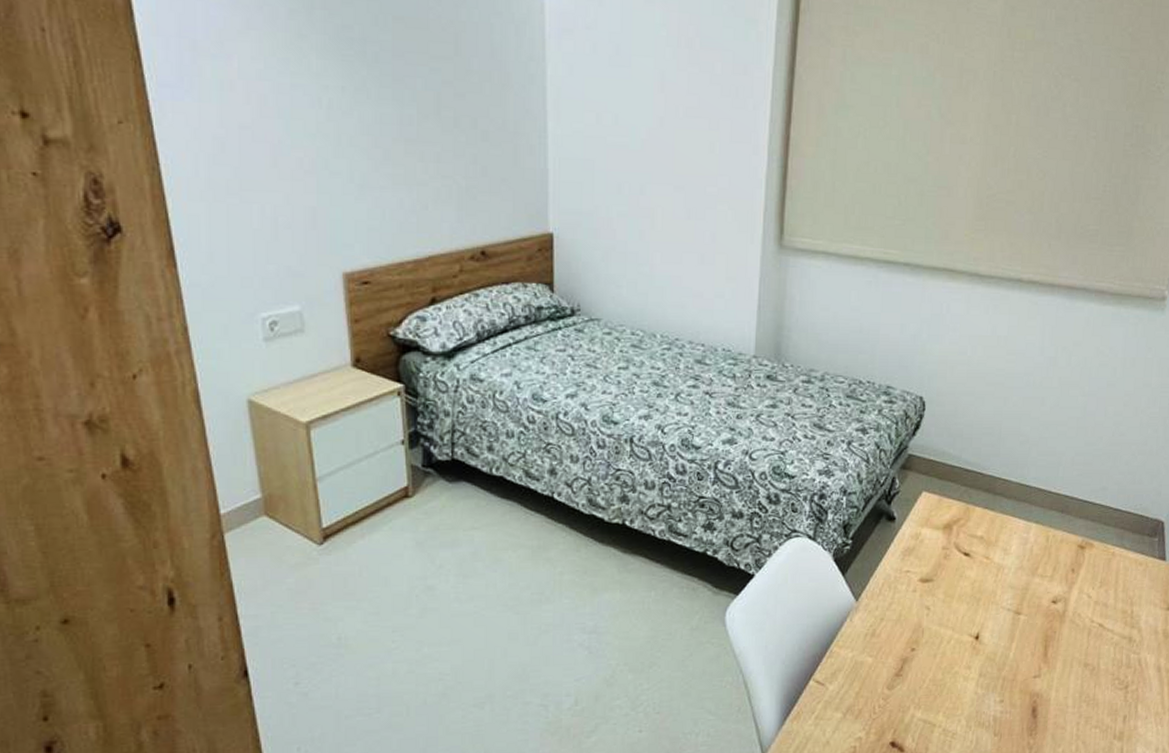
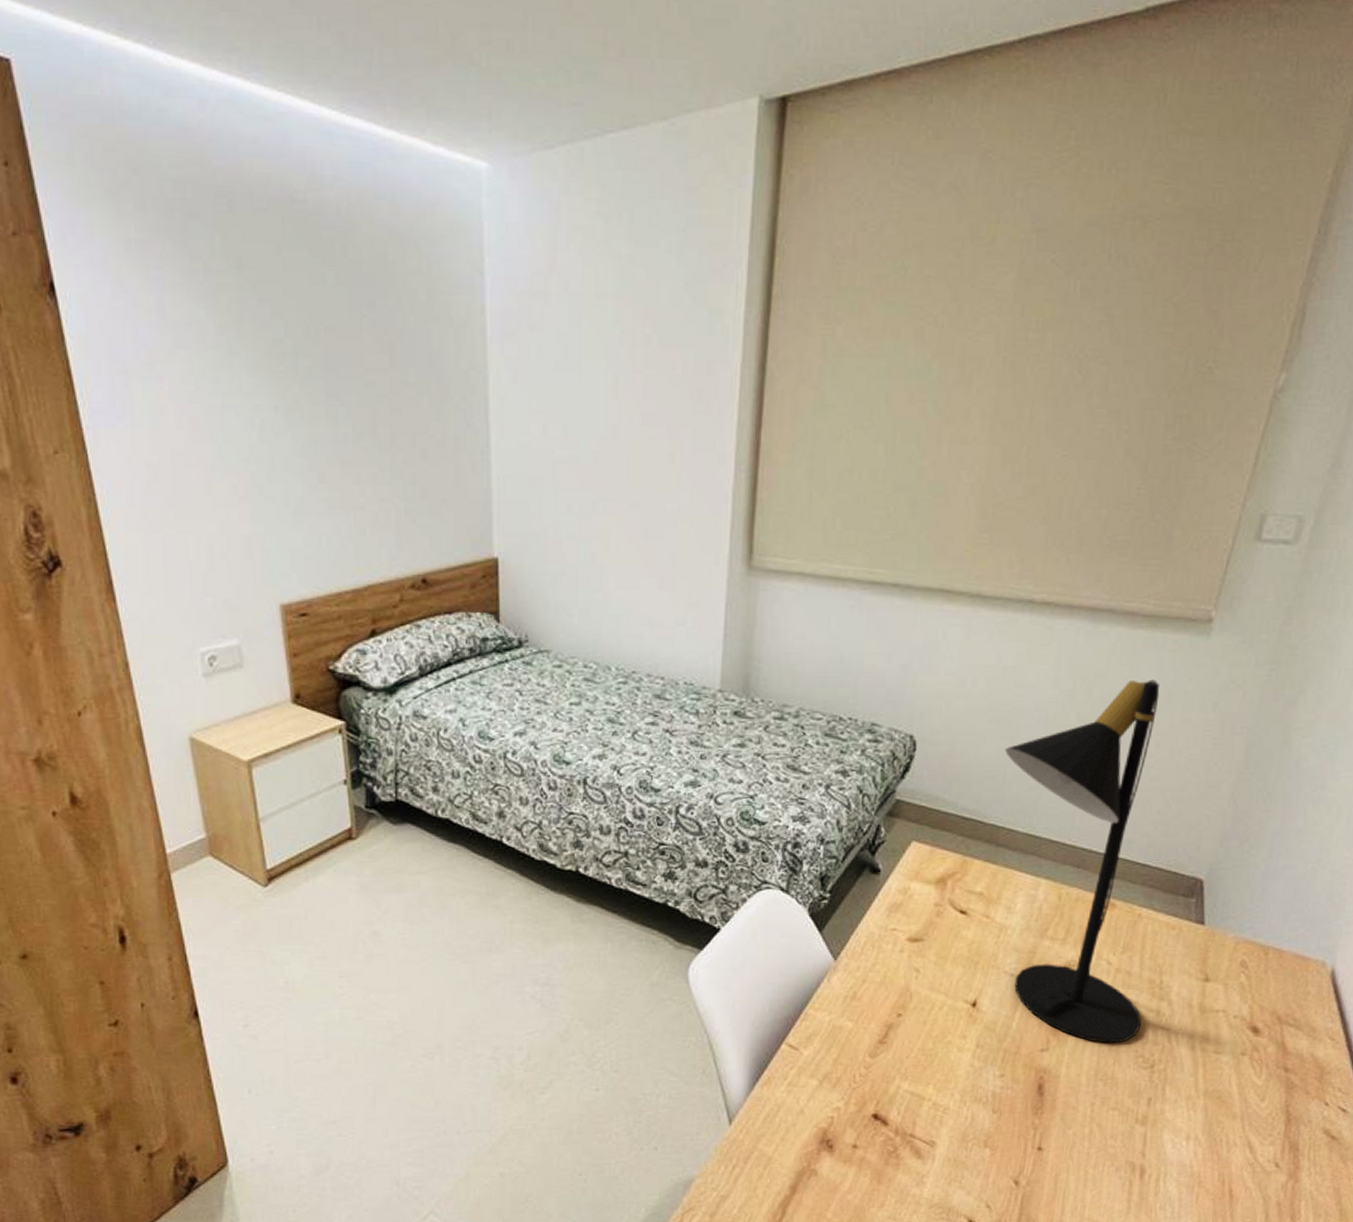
table lamp: none [1000,348,1125,669] -> present [1005,679,1160,1044]

